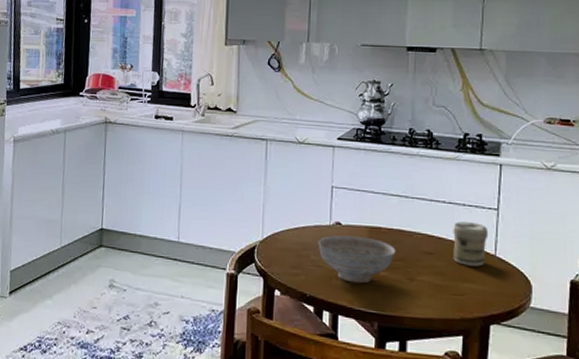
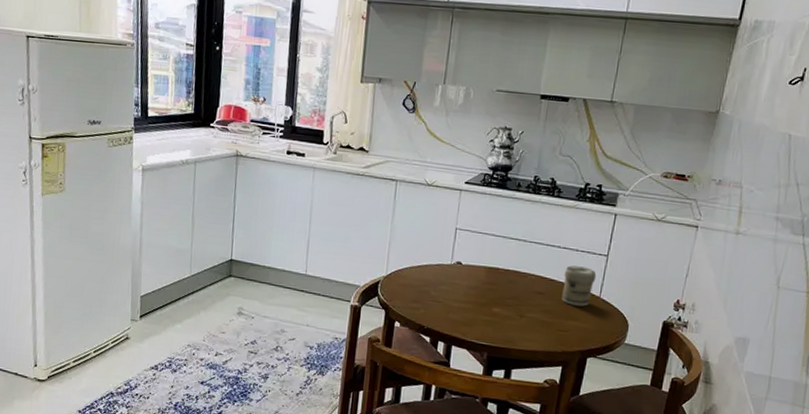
decorative bowl: present [318,235,396,284] -> none [438,274,510,318]

